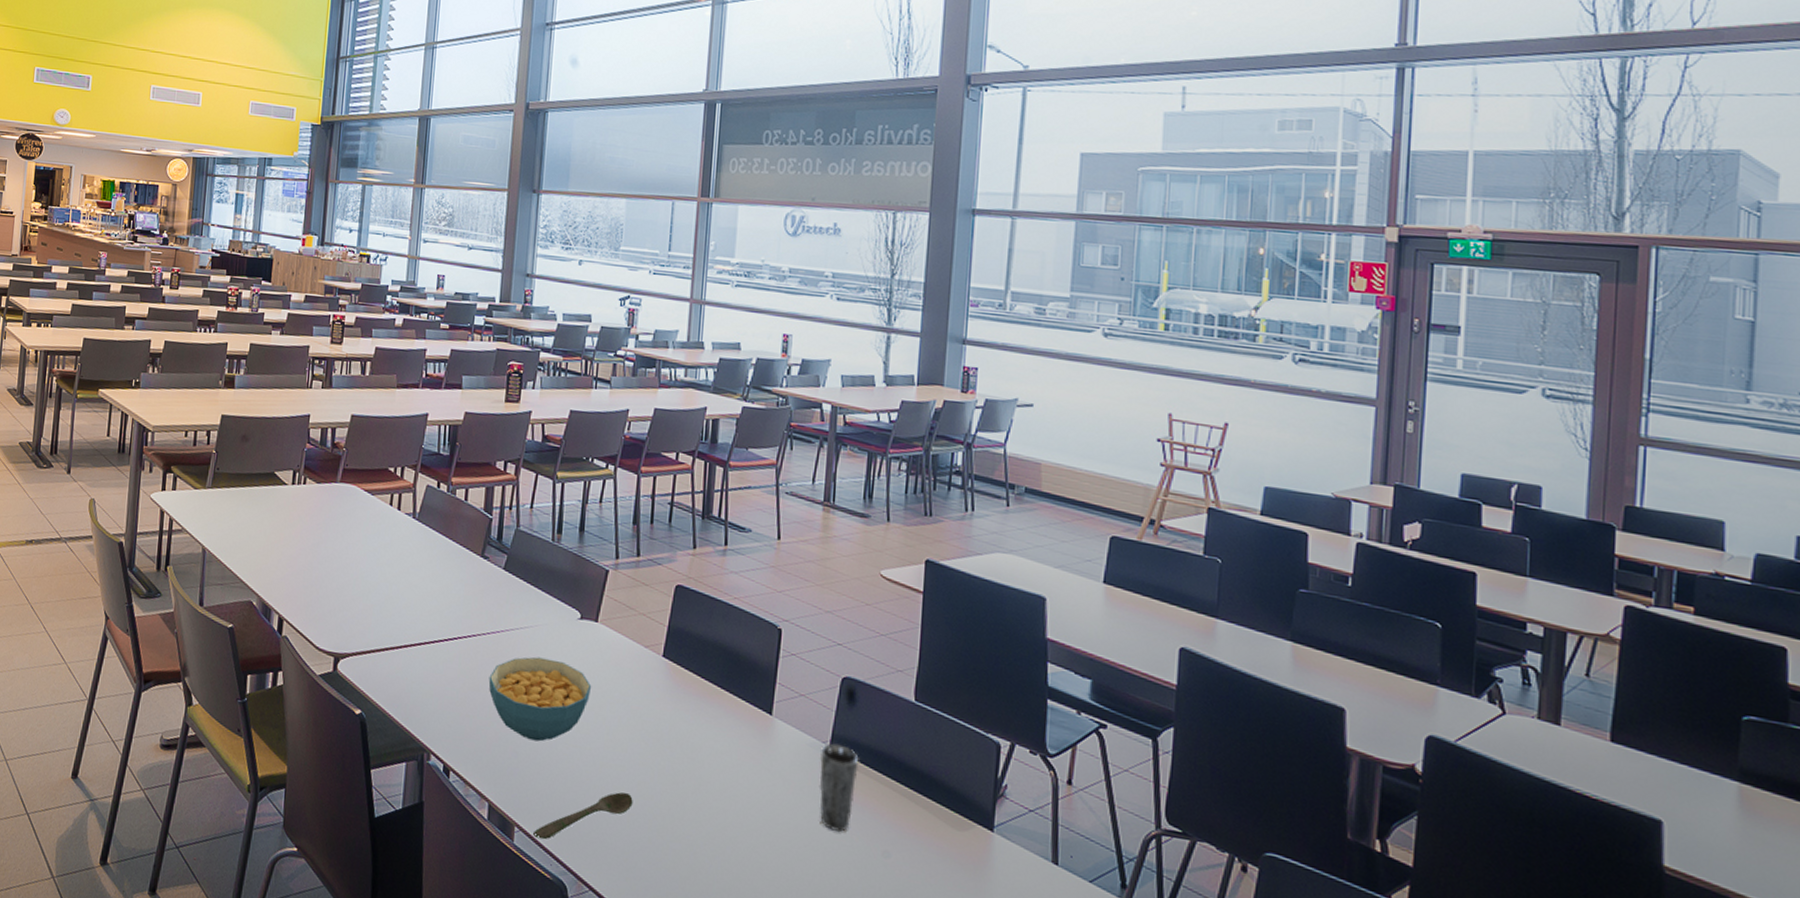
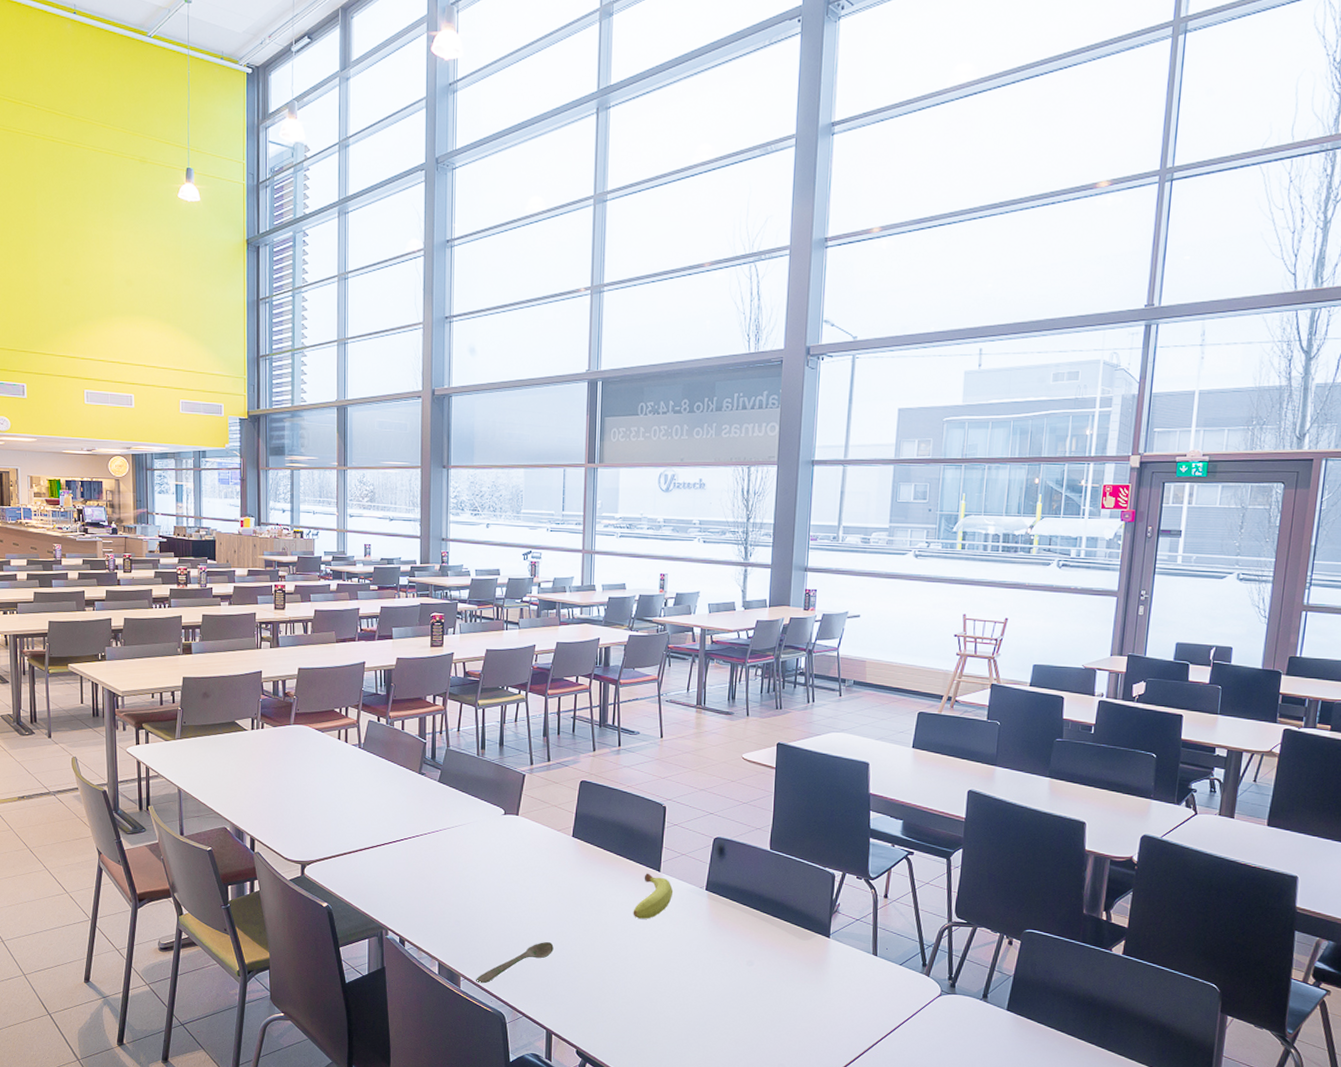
cereal bowl: present [488,656,592,742] -> none [432,847,516,911]
fruit: none [735,715,788,777] -> present [633,873,674,919]
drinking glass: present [819,743,859,833] -> none [698,887,728,952]

